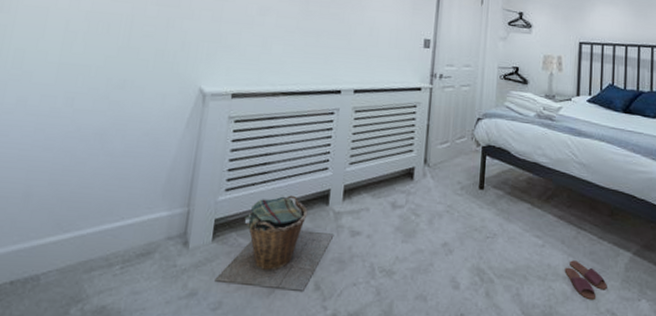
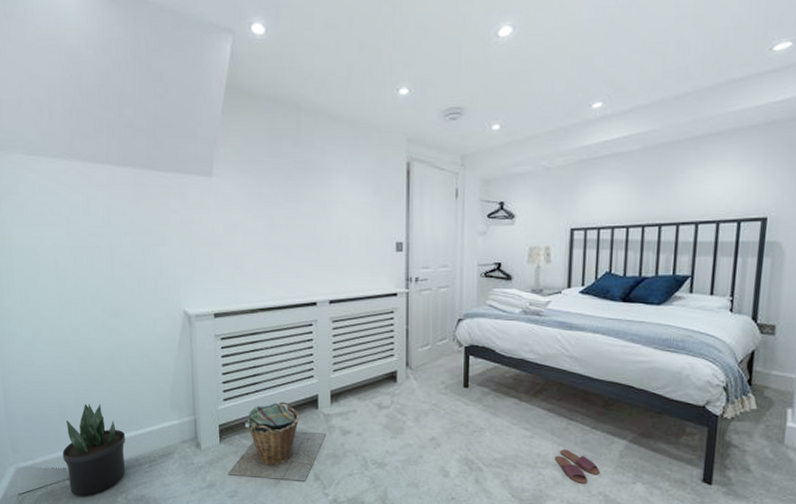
planter: none [10,186,100,305] -> present [62,403,126,496]

